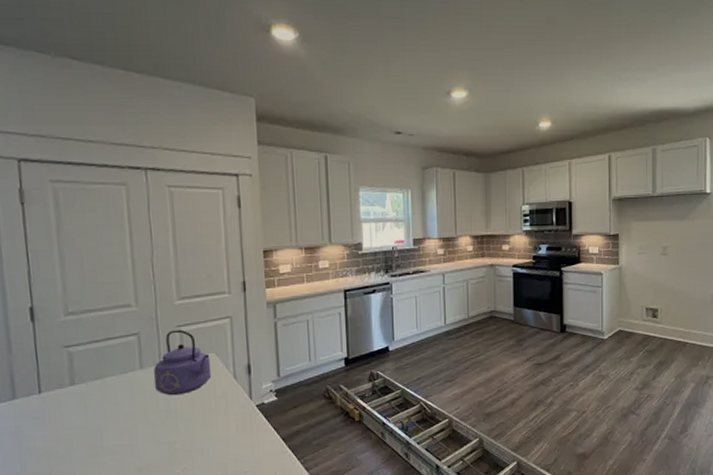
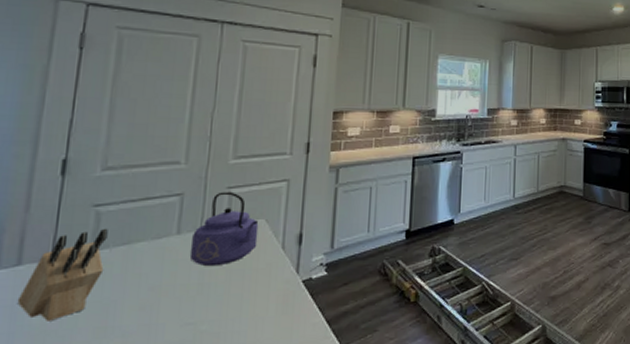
knife block: none [19,365,85,444] -> present [17,228,108,321]

